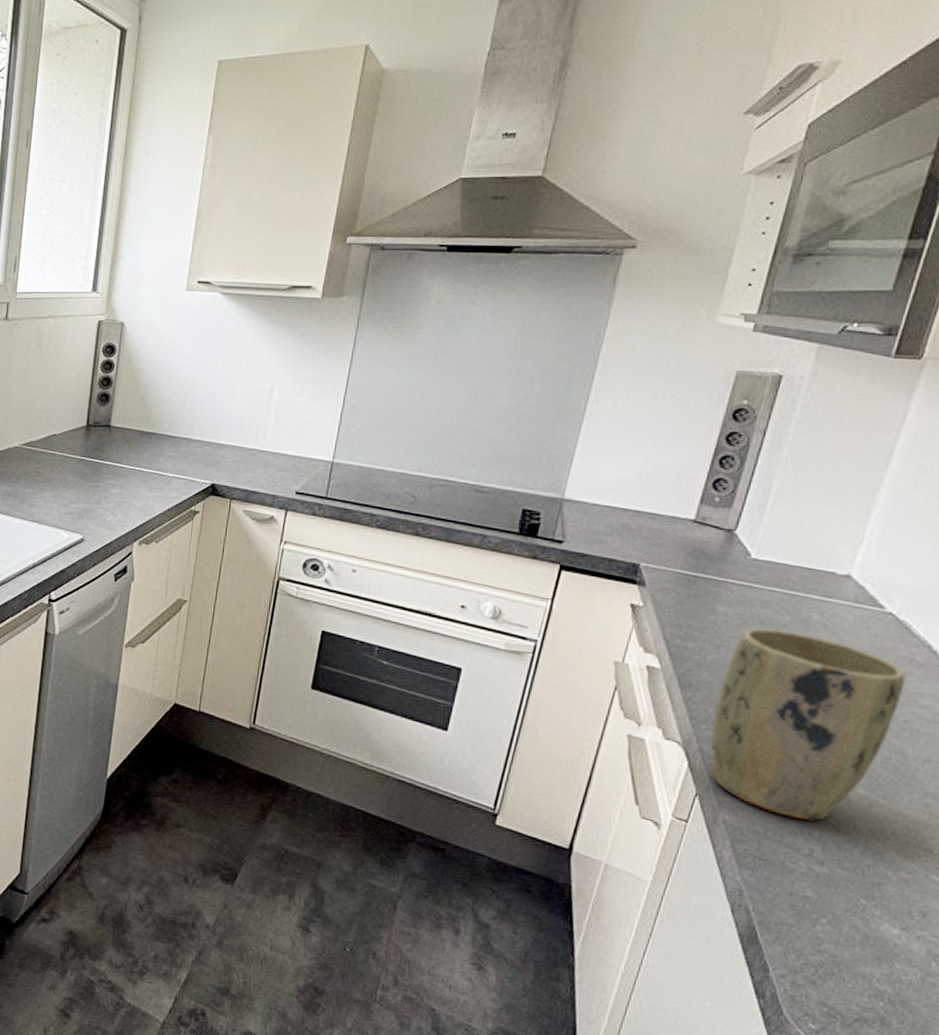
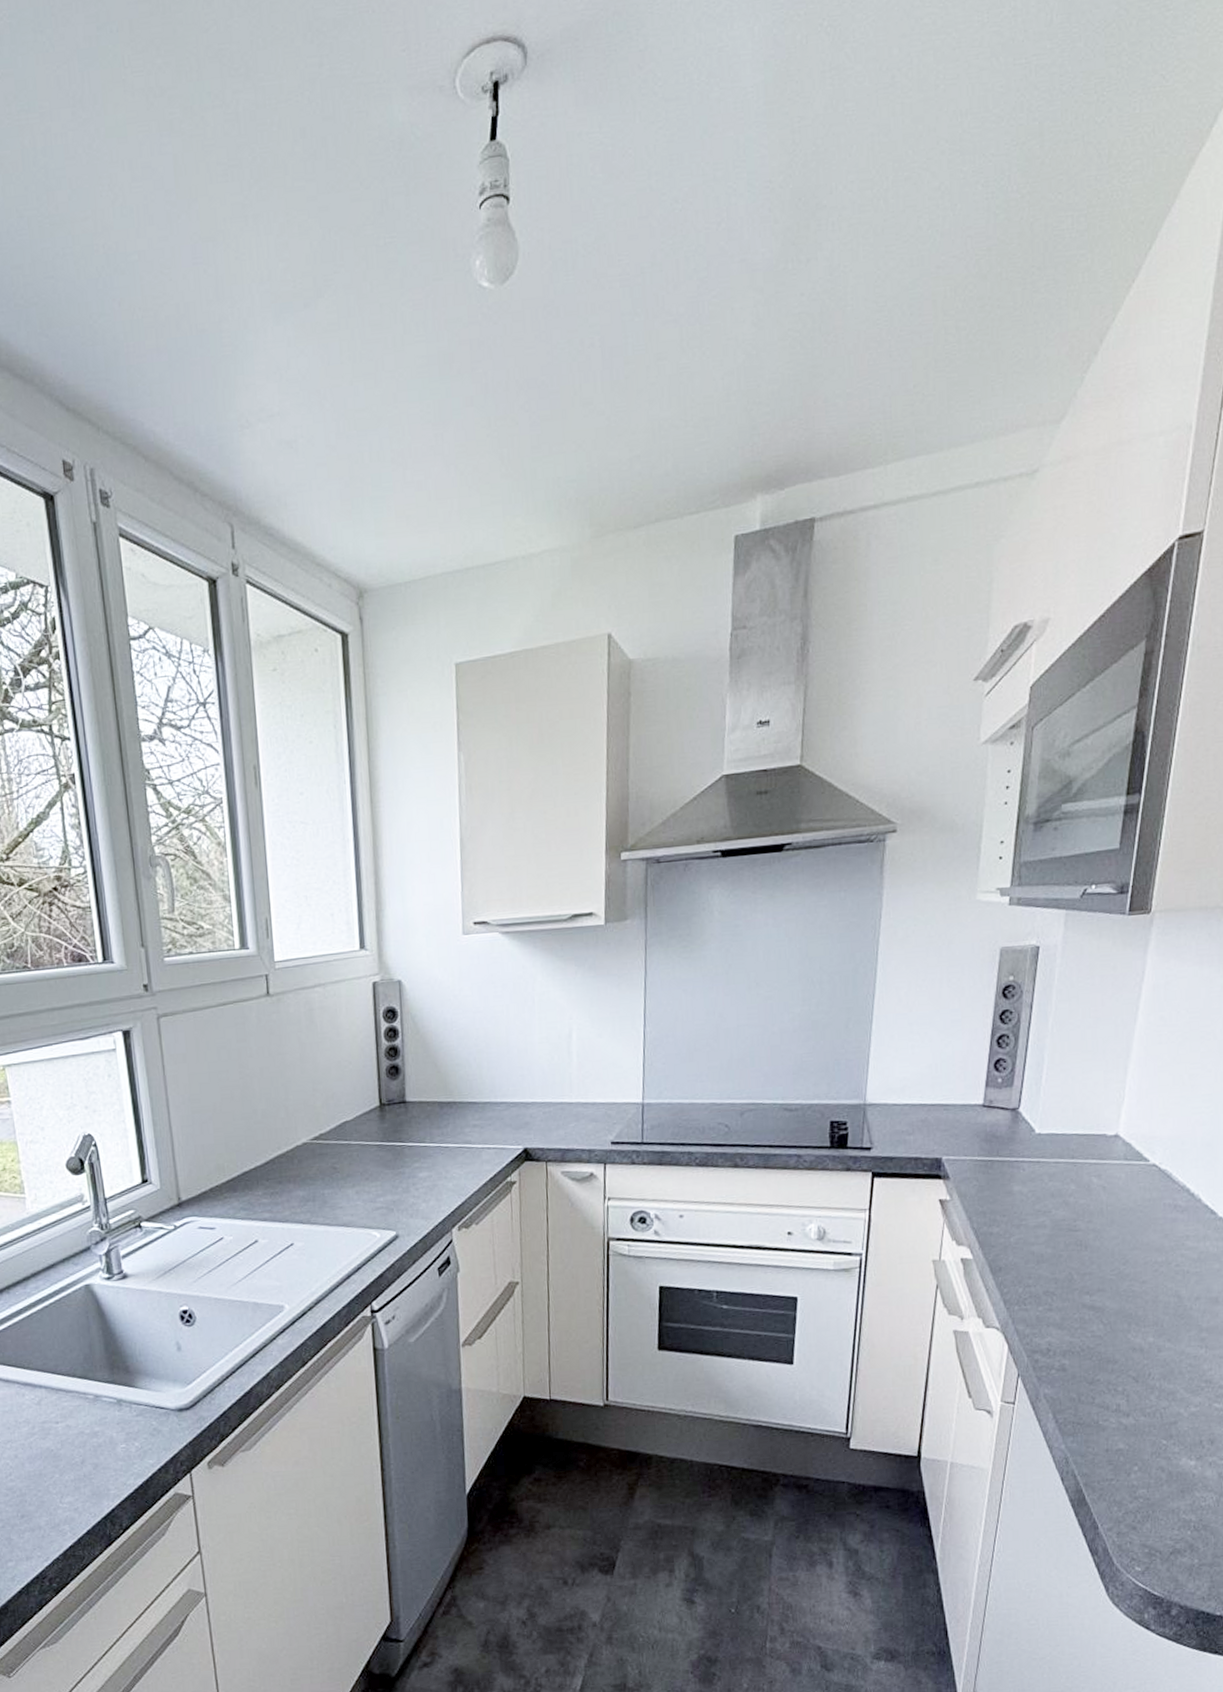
plant pot: present [710,628,906,821] -> none [1023,1198,1173,1378]

